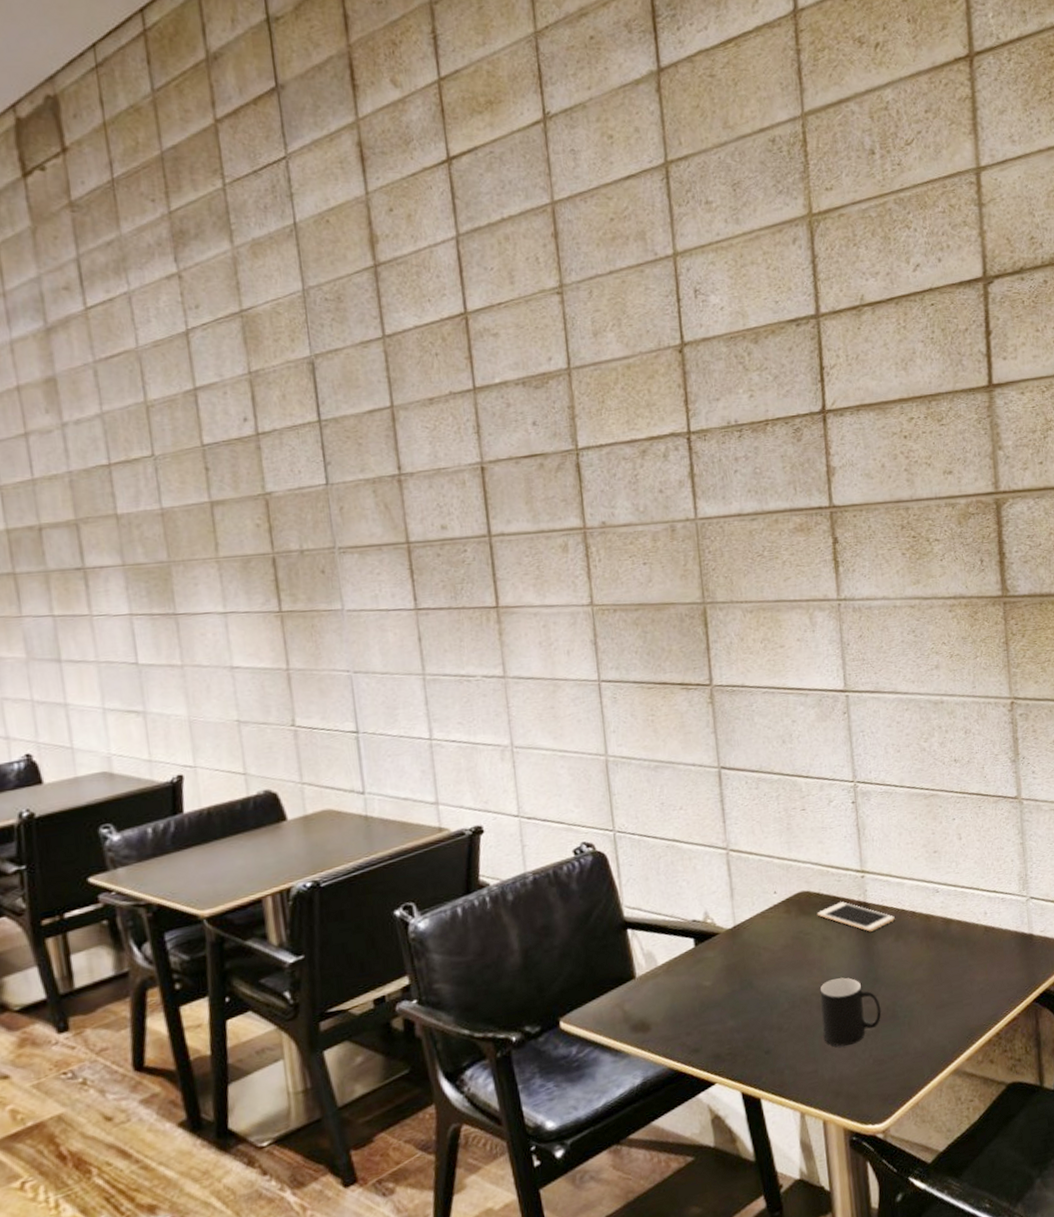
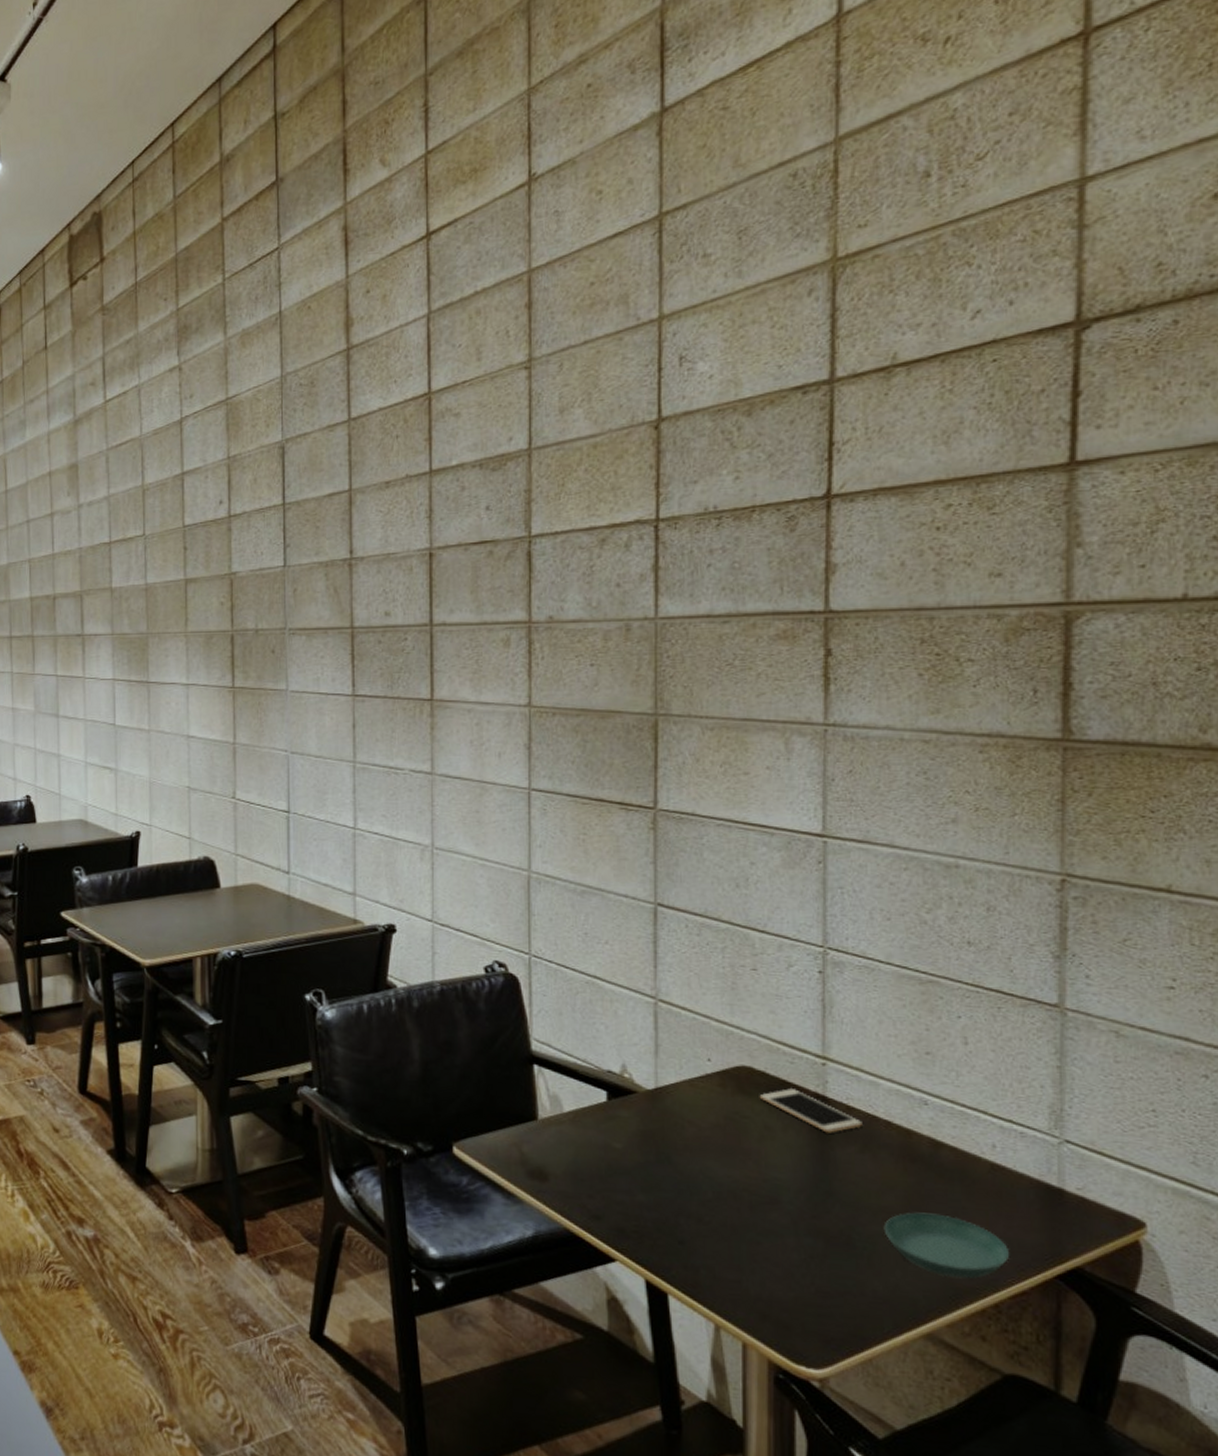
cup: present [819,977,882,1047] -> none [753,1178,833,1263]
saucer: none [917,974,1003,1022] -> present [883,1212,1010,1279]

